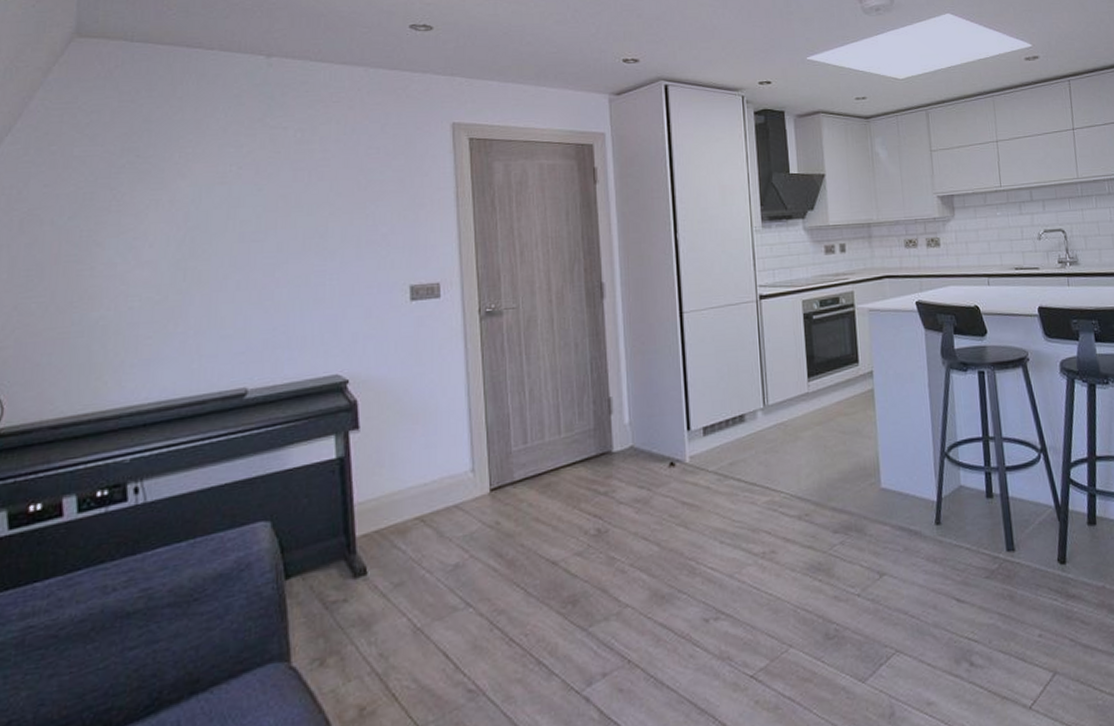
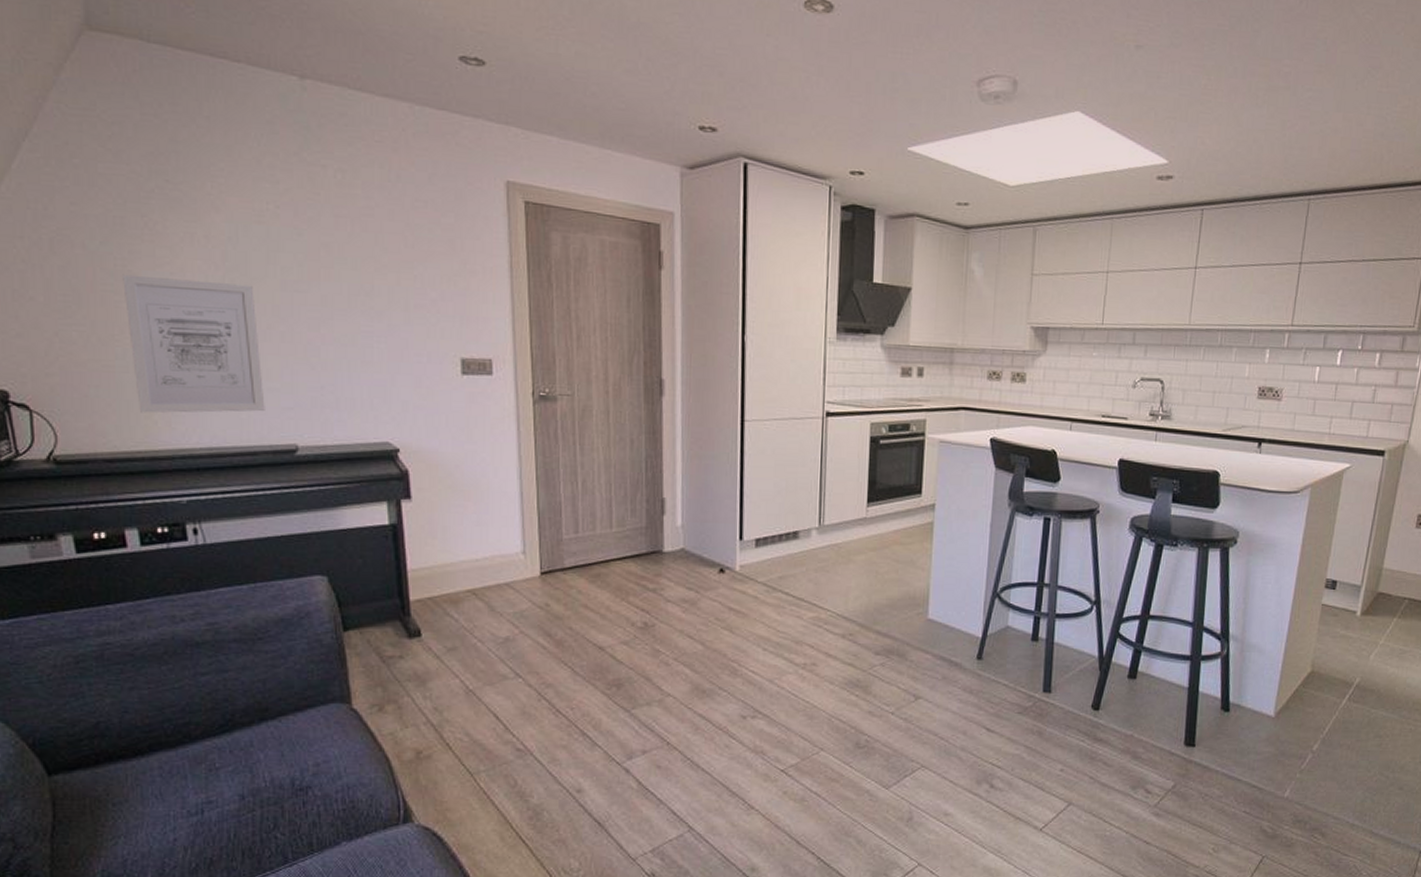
wall art: none [86,240,217,375] -> present [123,274,265,414]

